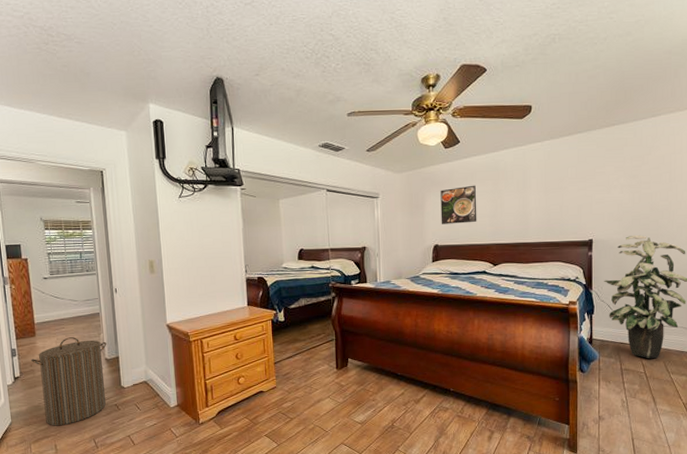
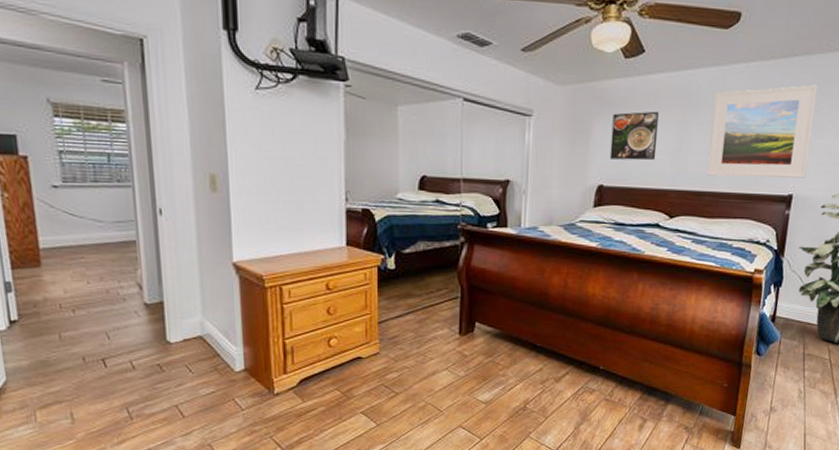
laundry hamper: present [30,337,107,426] -> none [33,271,147,389]
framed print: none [518,153,602,230] -> present [706,84,818,178]

